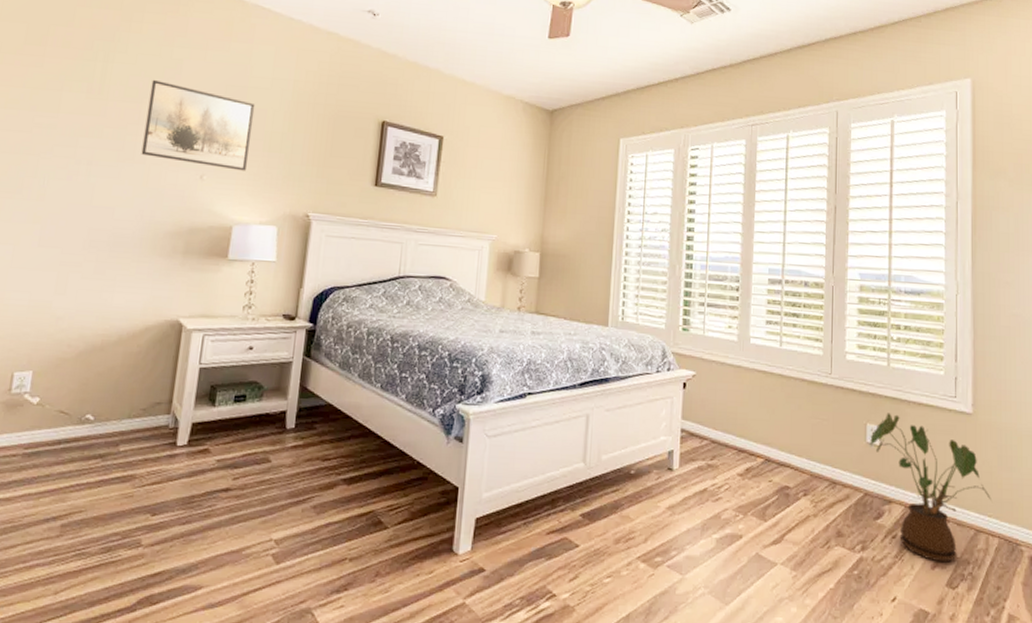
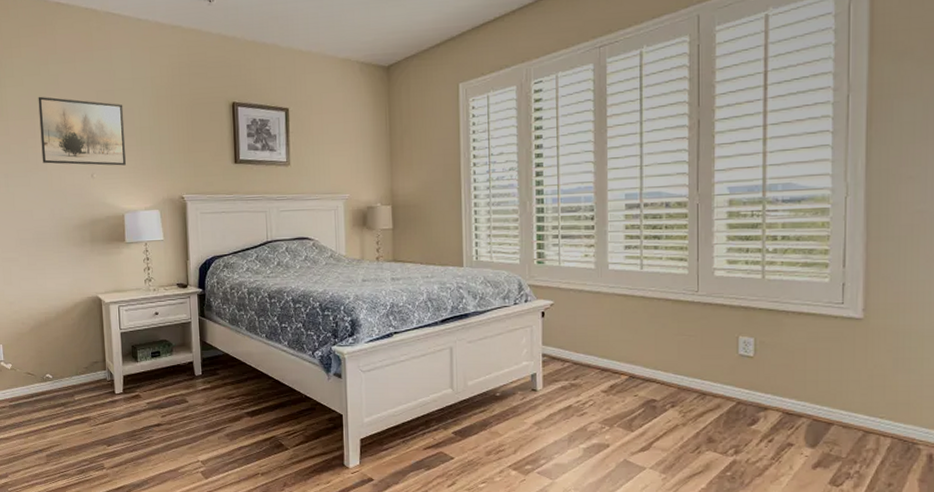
house plant: present [870,413,991,563] -> none [743,324,884,463]

